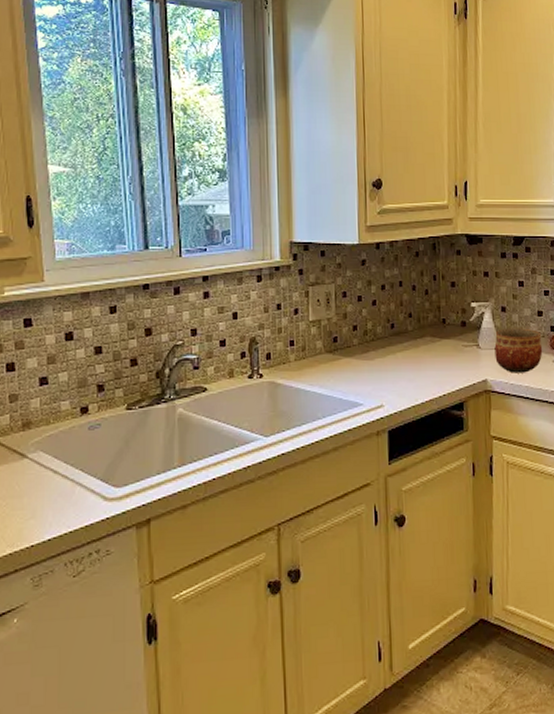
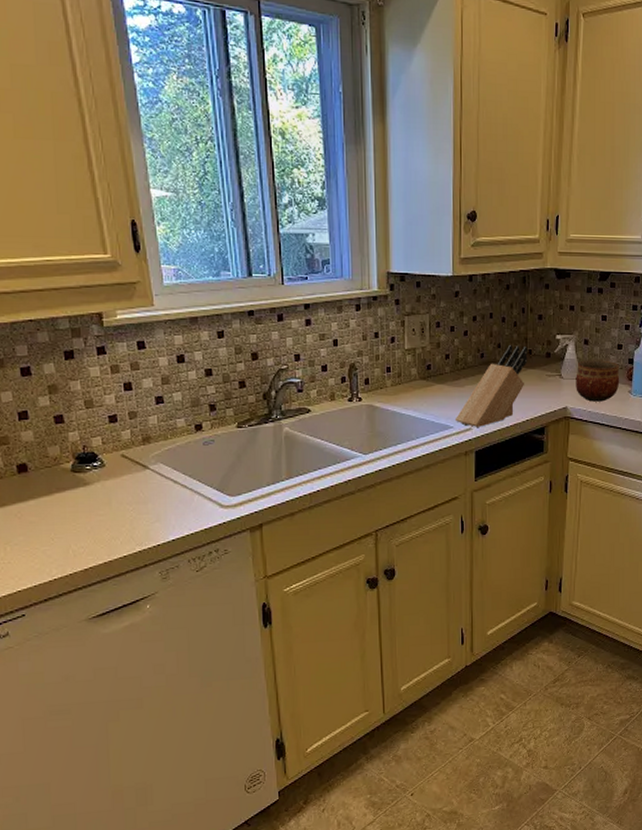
knife block: none [366,314,442,404] -> present [456,345,528,427]

